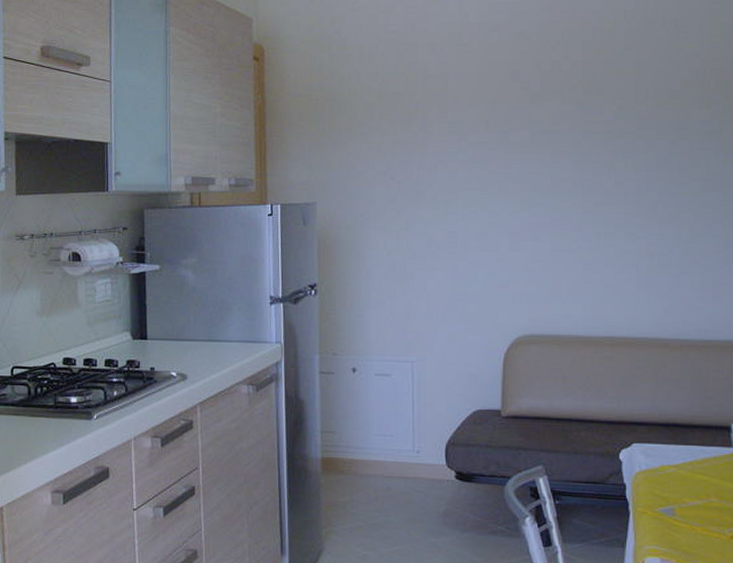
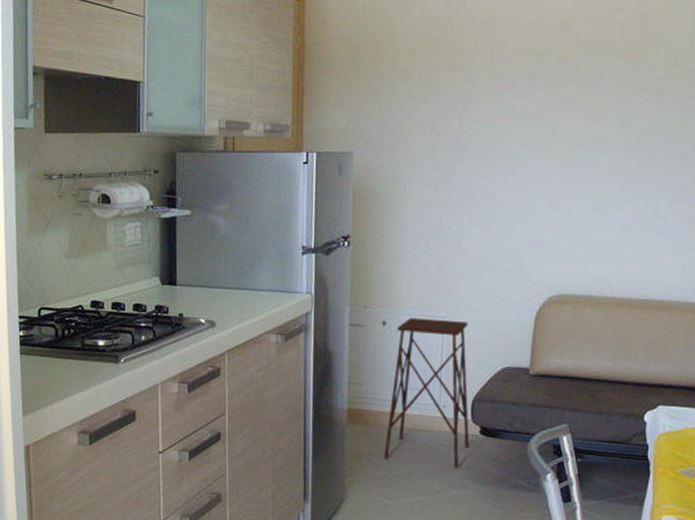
side table: none [359,363,446,515] -> present [383,317,470,468]

